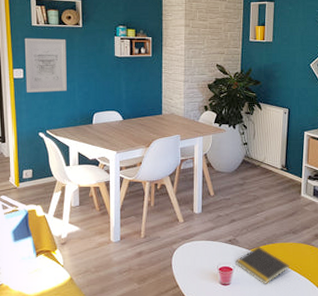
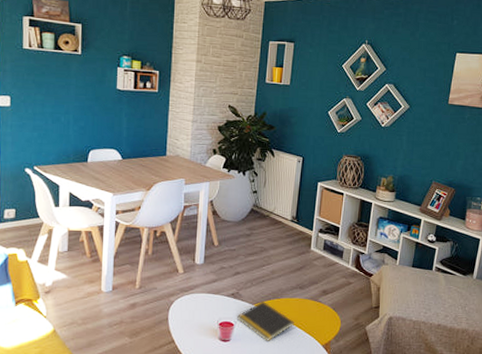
wall art: present [24,38,67,93] -> none [12,61,62,124]

